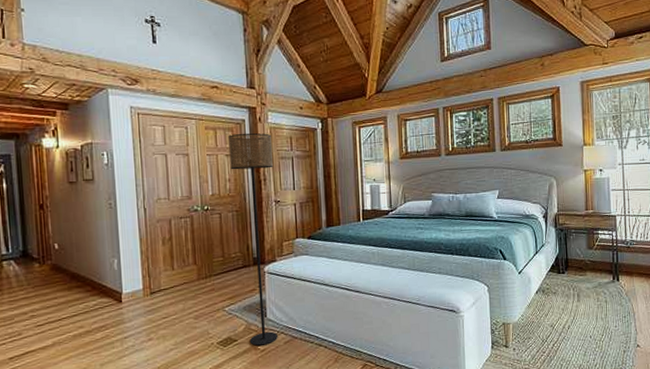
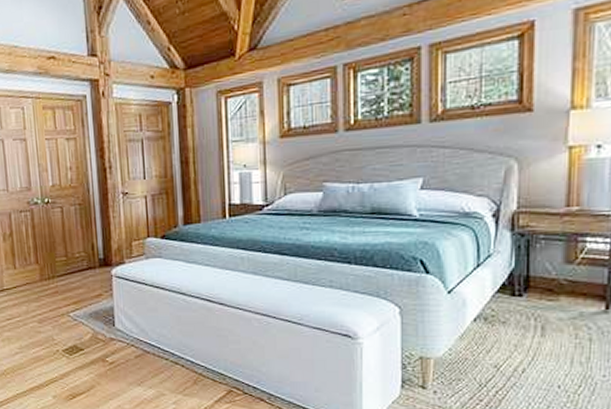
floor lamp: present [228,133,278,346] -> none [68,111,127,357]

